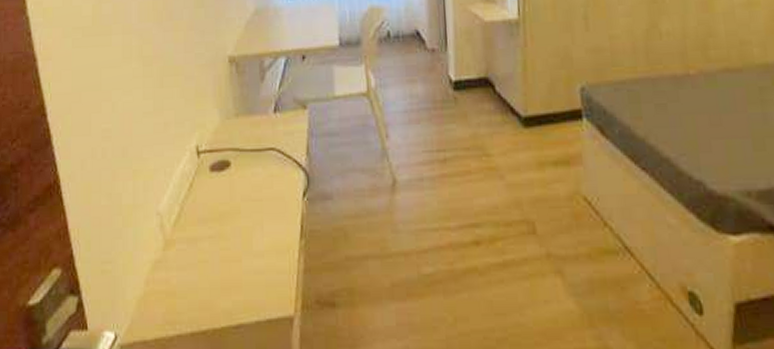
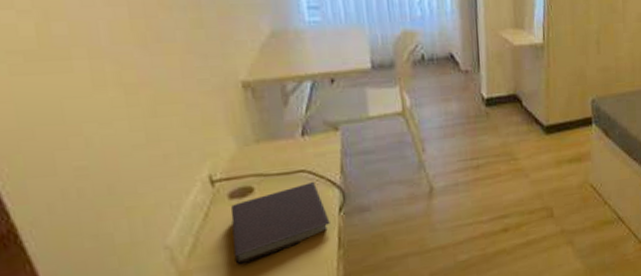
notebook: none [209,161,294,242] -> present [230,181,330,265]

